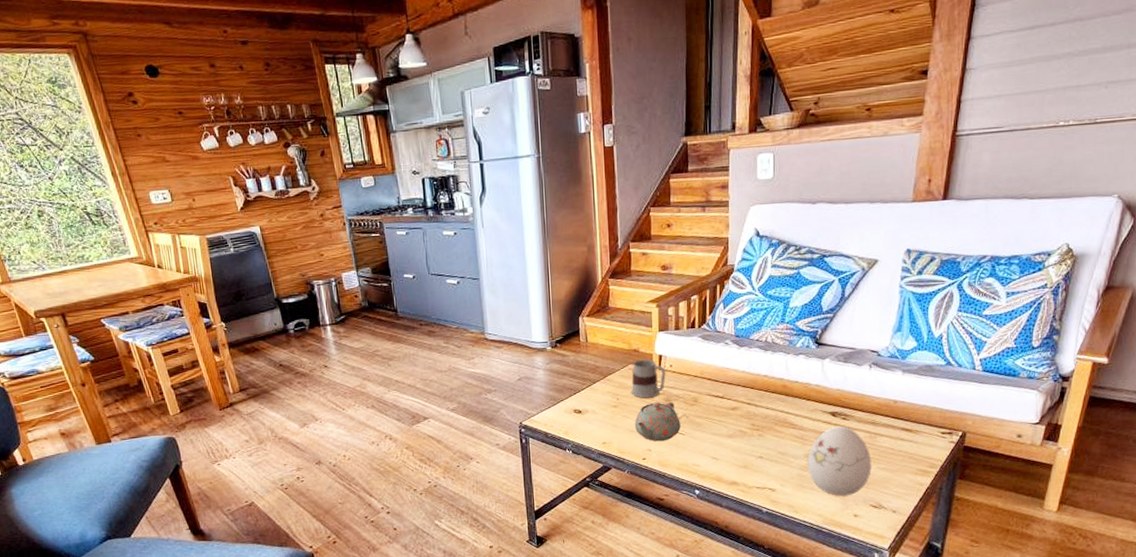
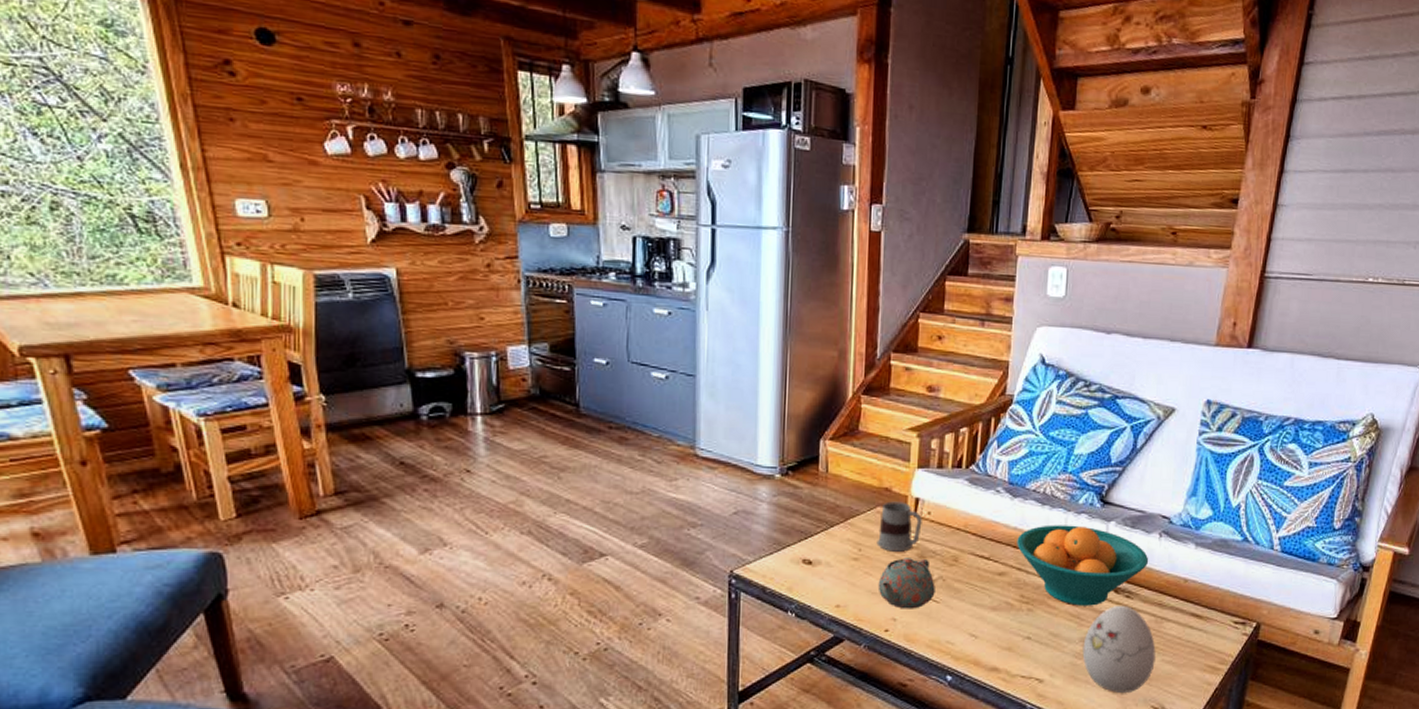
fruit bowl: none [745,365,861,429] -> present [1017,525,1149,606]

